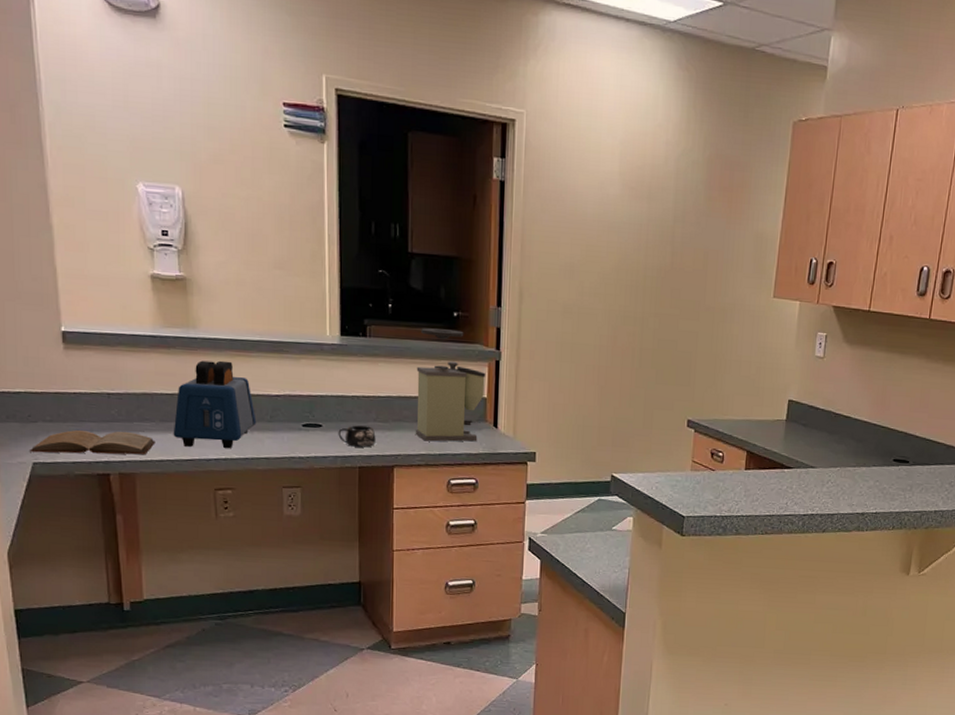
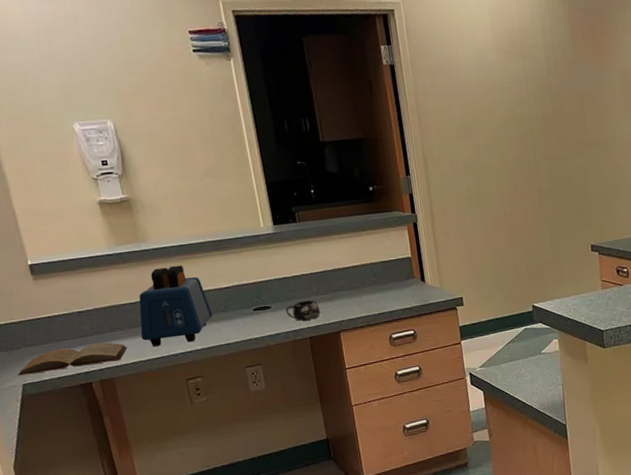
coffee grinder: present [415,328,486,442] -> none [343,202,409,305]

